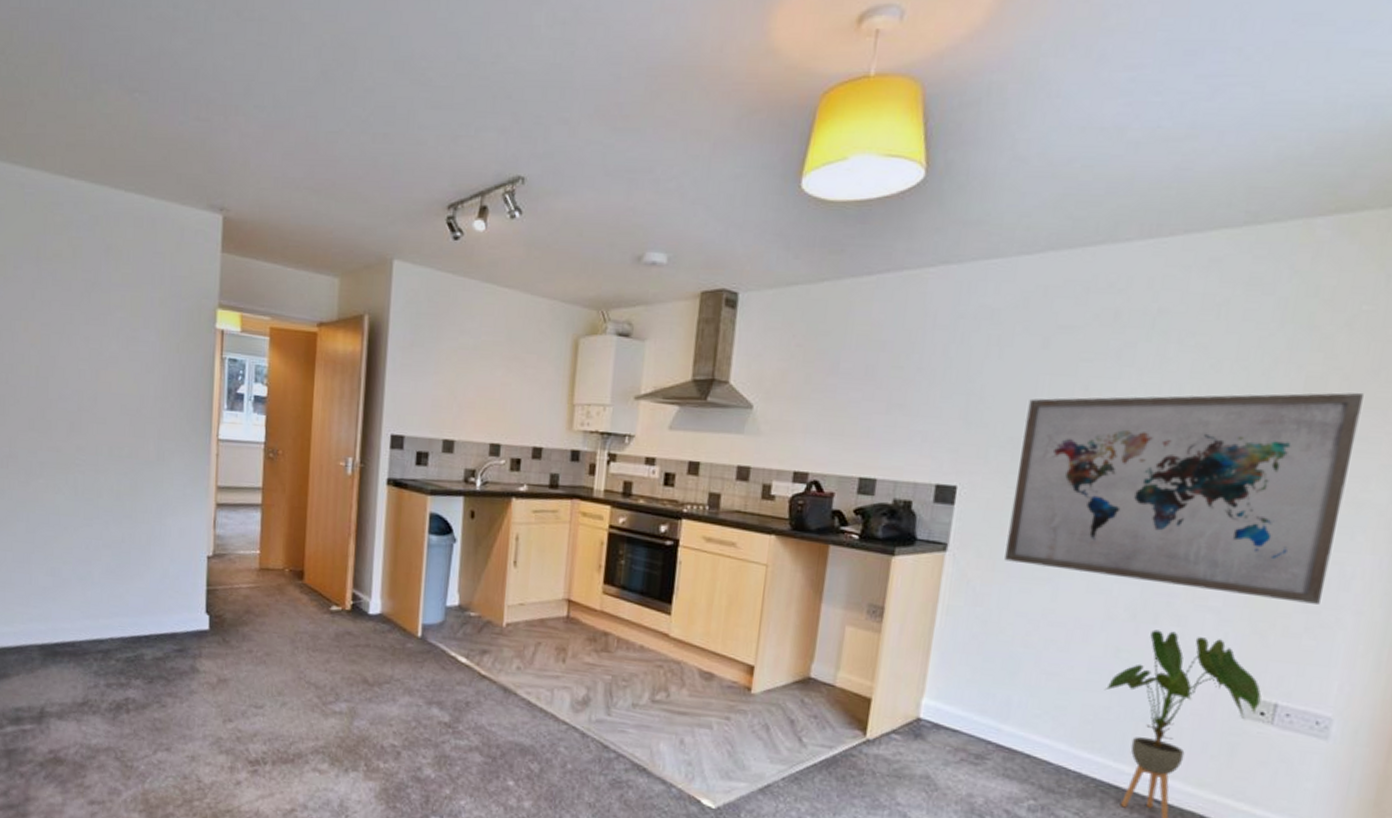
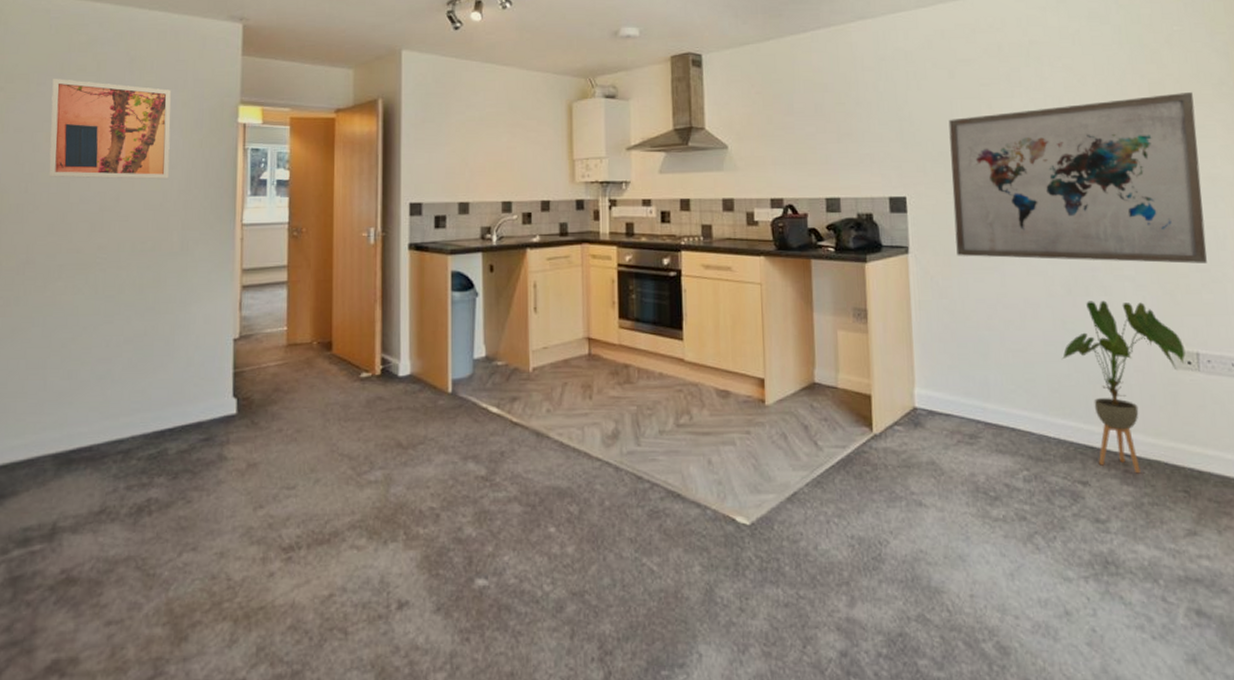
wall art: none [28,263,148,384] -> present [48,79,171,180]

